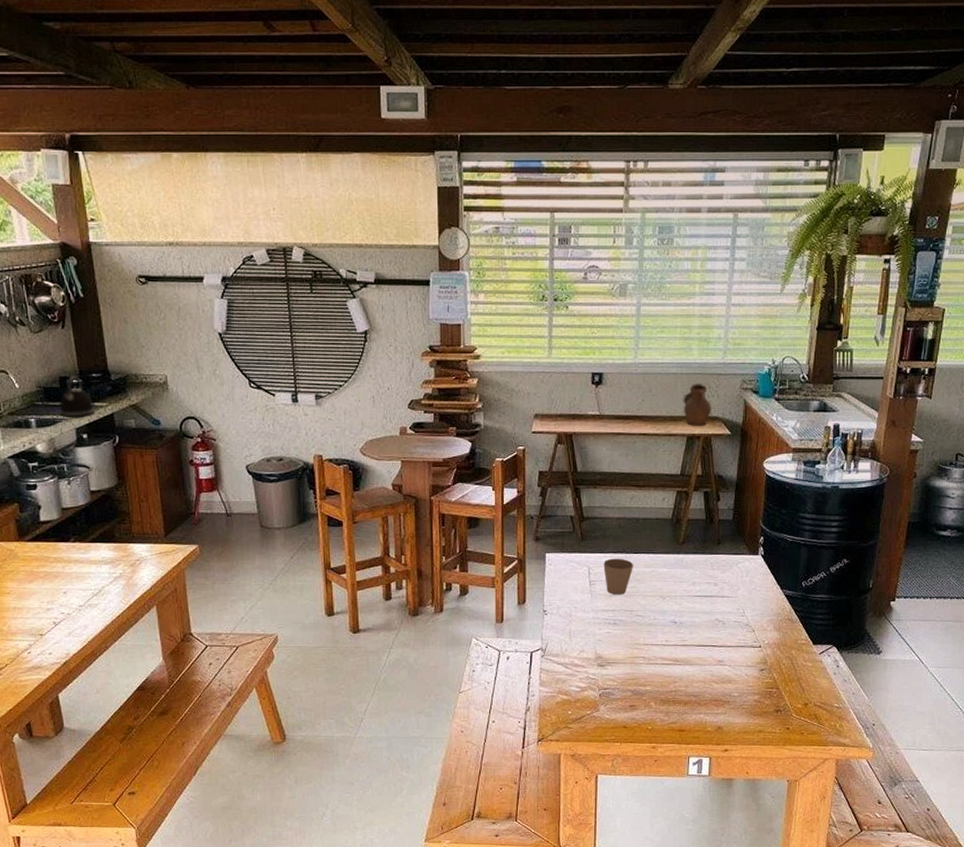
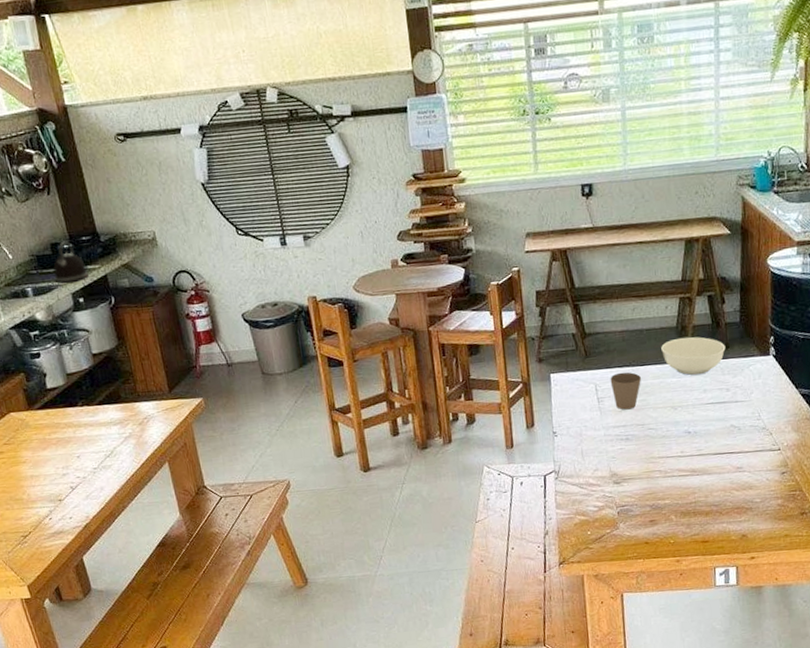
bowl: none [655,529,717,568] -> present [661,336,726,376]
jug: present [683,383,712,426] -> none [677,183,709,229]

